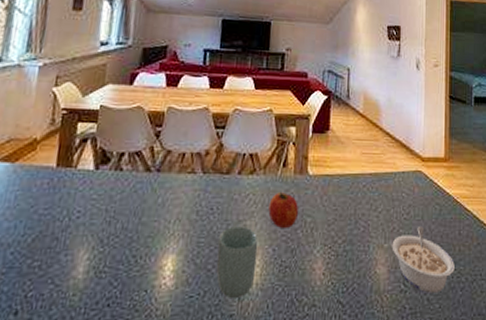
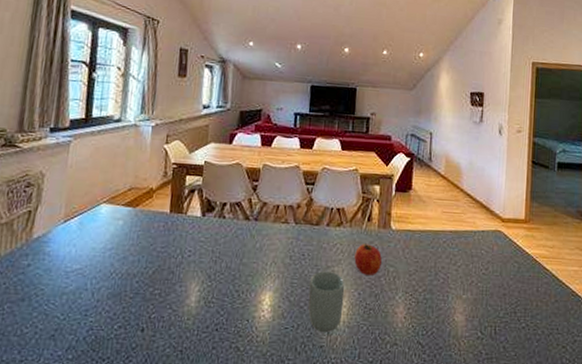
legume: present [392,227,455,293] -> none [470,282,531,342]

